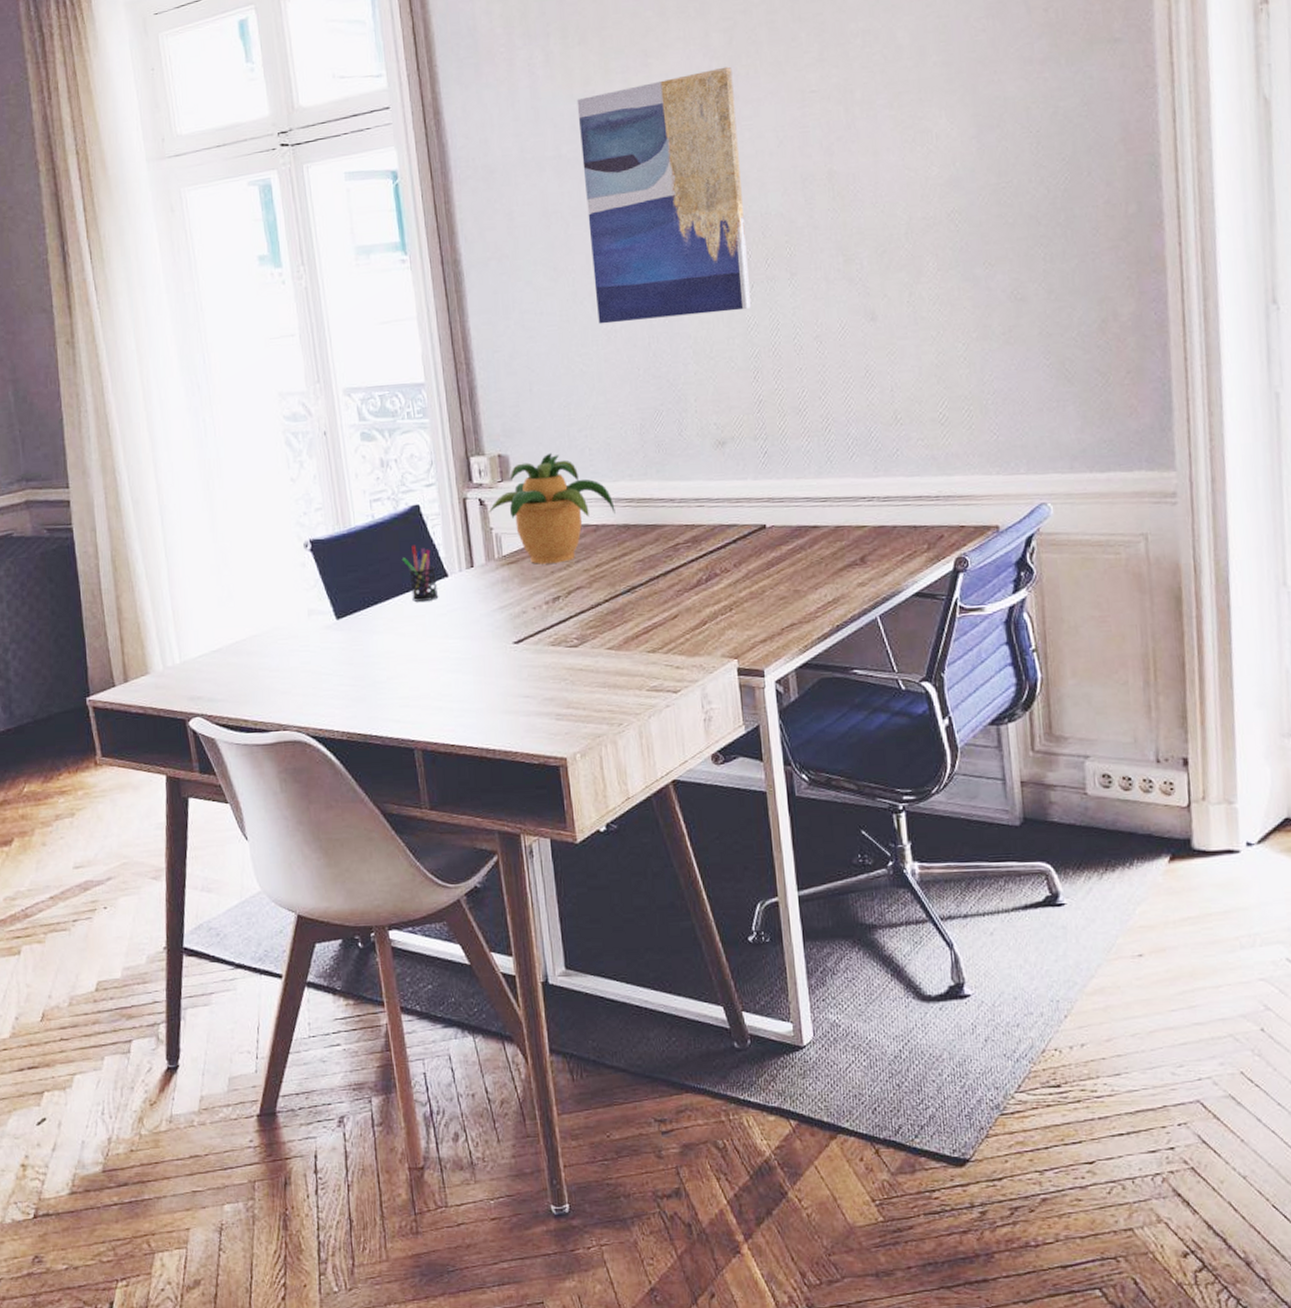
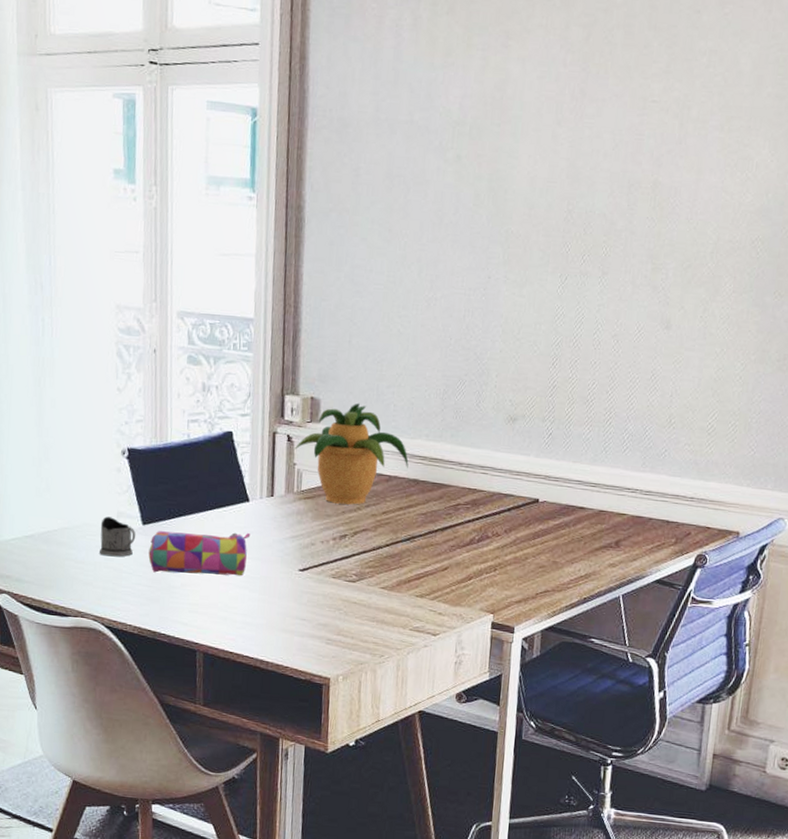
tea glass holder: none [291,616,331,660] -> present [100,516,136,557]
pencil case: none [347,610,455,670] -> present [148,531,251,576]
pen holder: present [401,545,439,602] -> none [209,467,239,521]
wall art: present [577,66,751,324] -> none [422,62,585,300]

